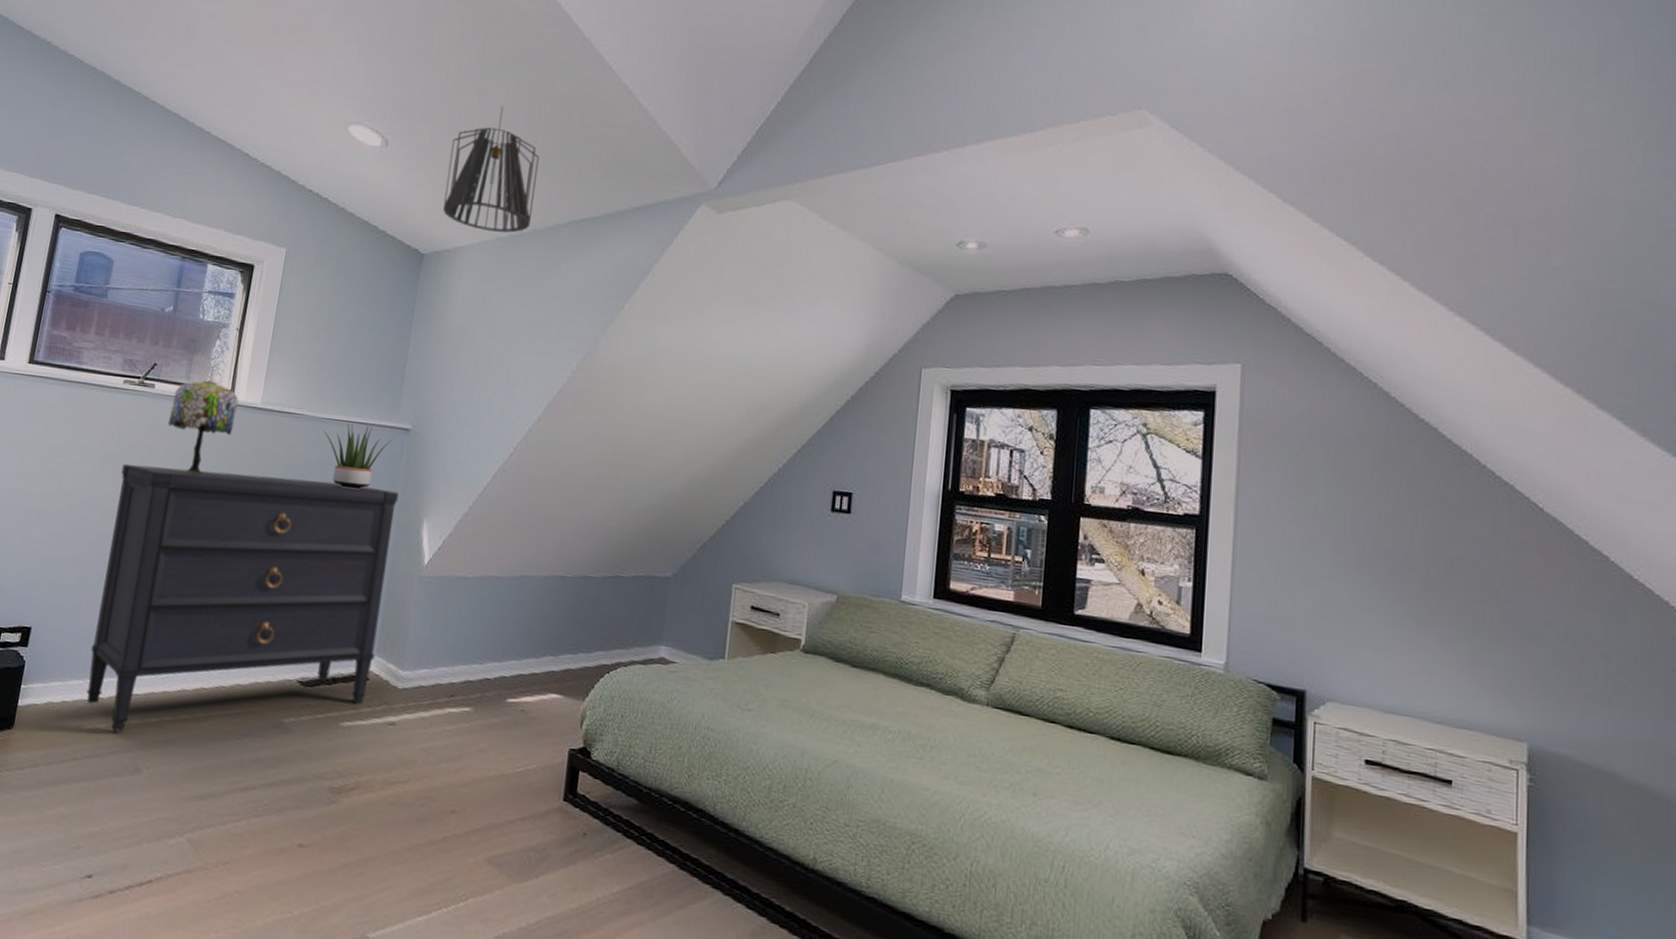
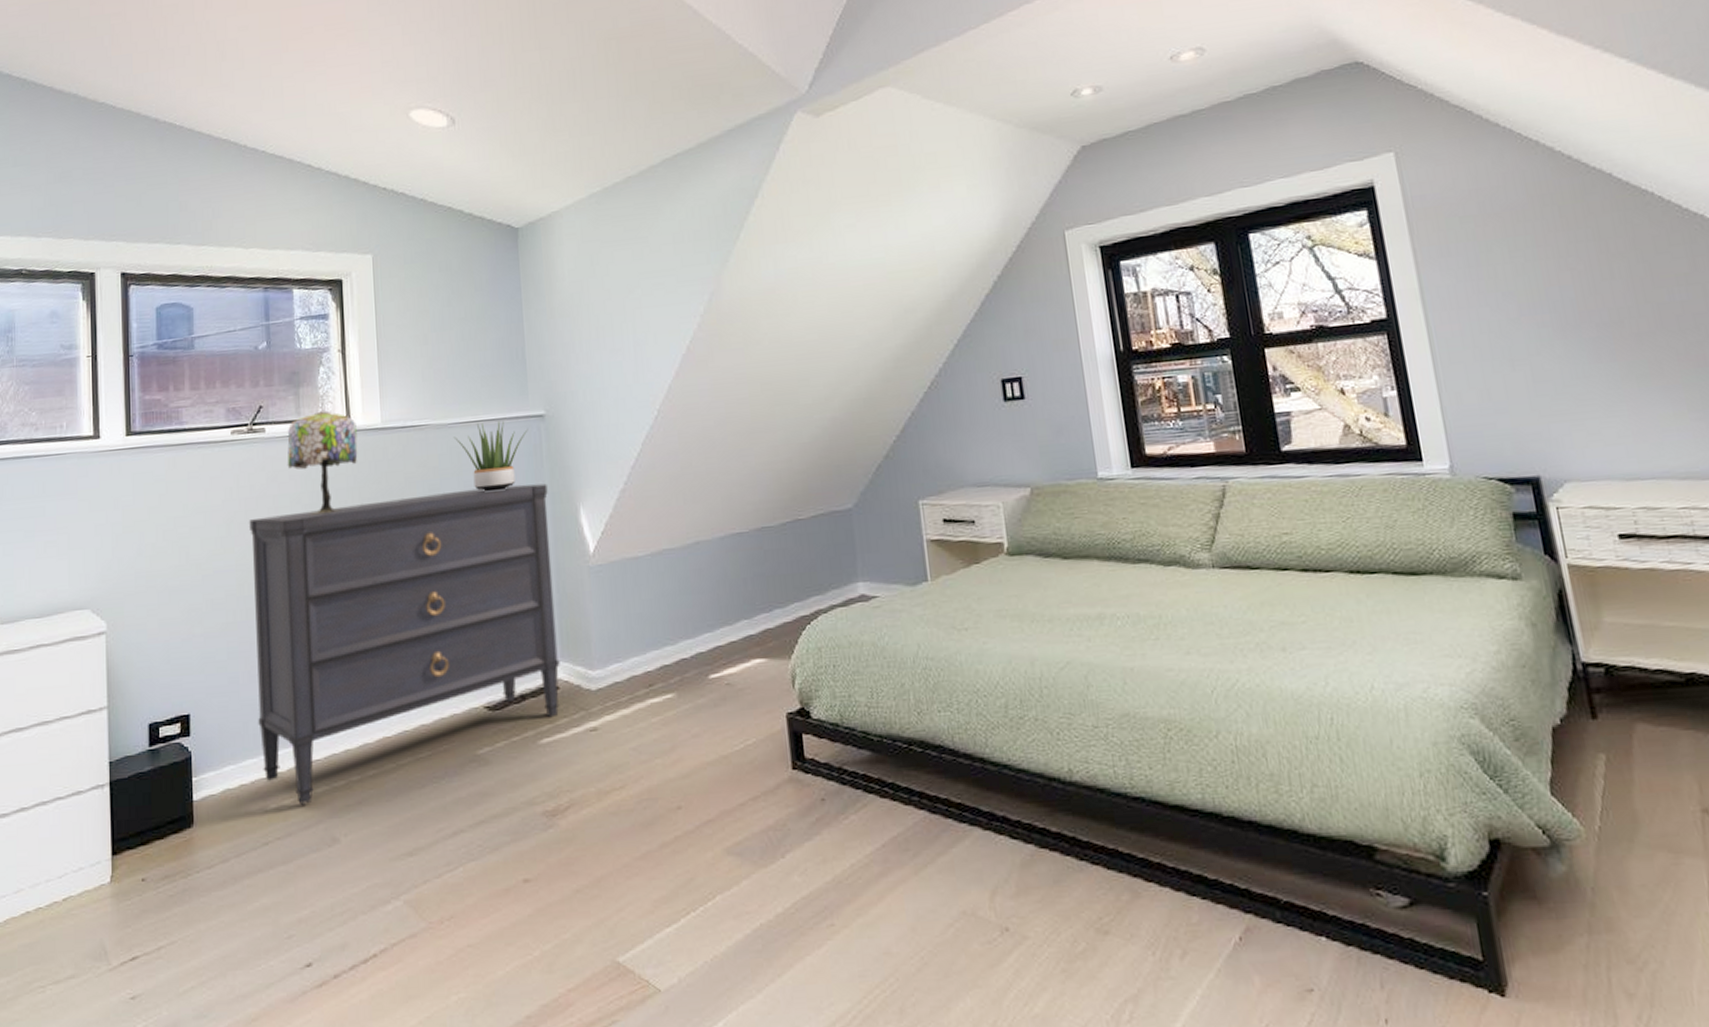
pendant light: present [442,106,539,233] -> none [521,55,622,190]

